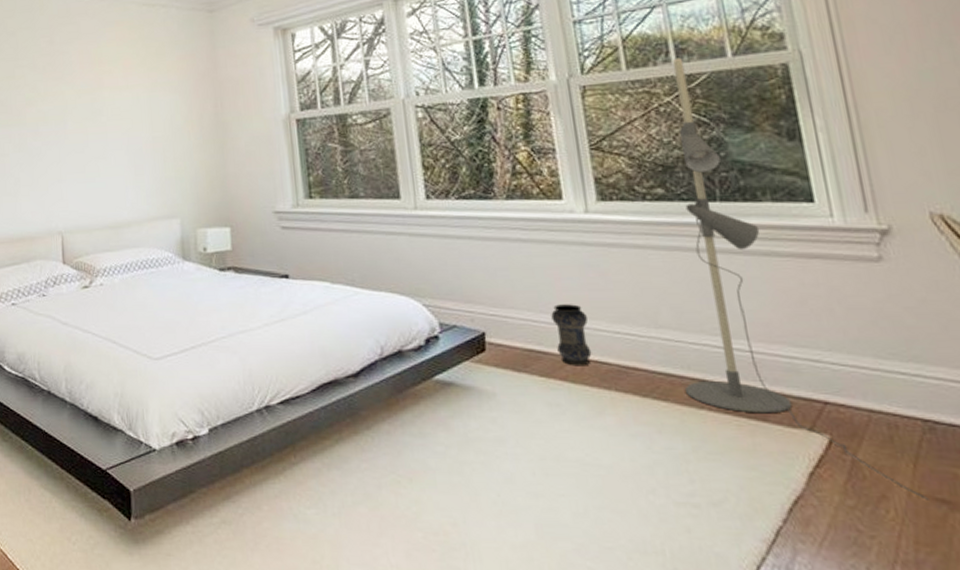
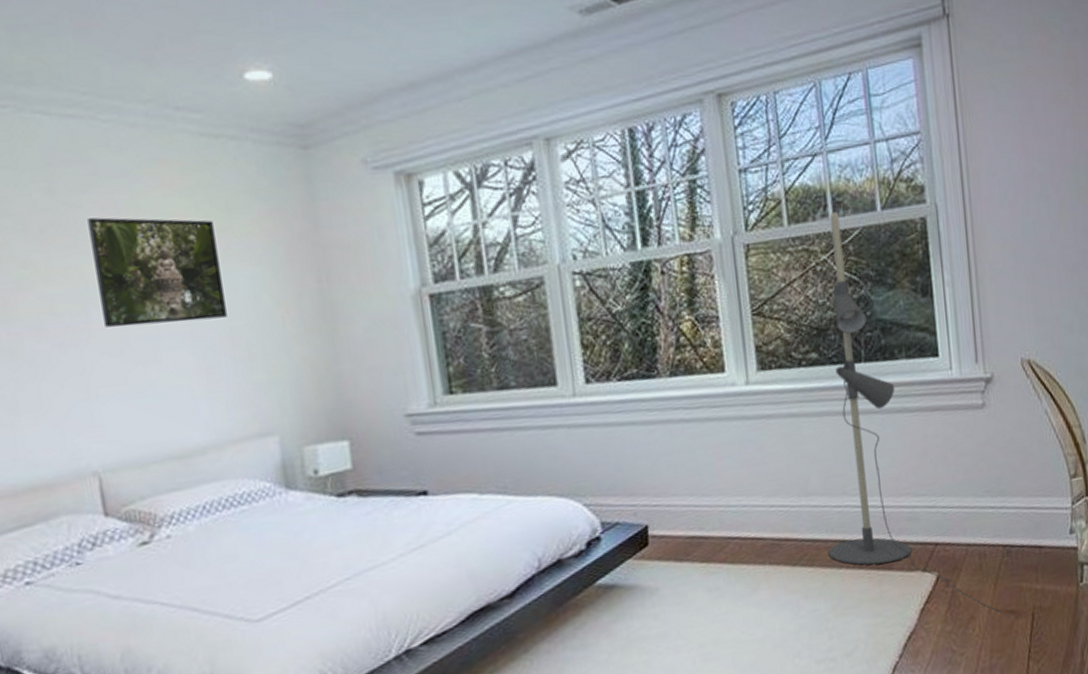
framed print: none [71,60,151,133] -> present [88,217,227,328]
vase: present [551,304,592,366] -> none [712,482,749,546]

